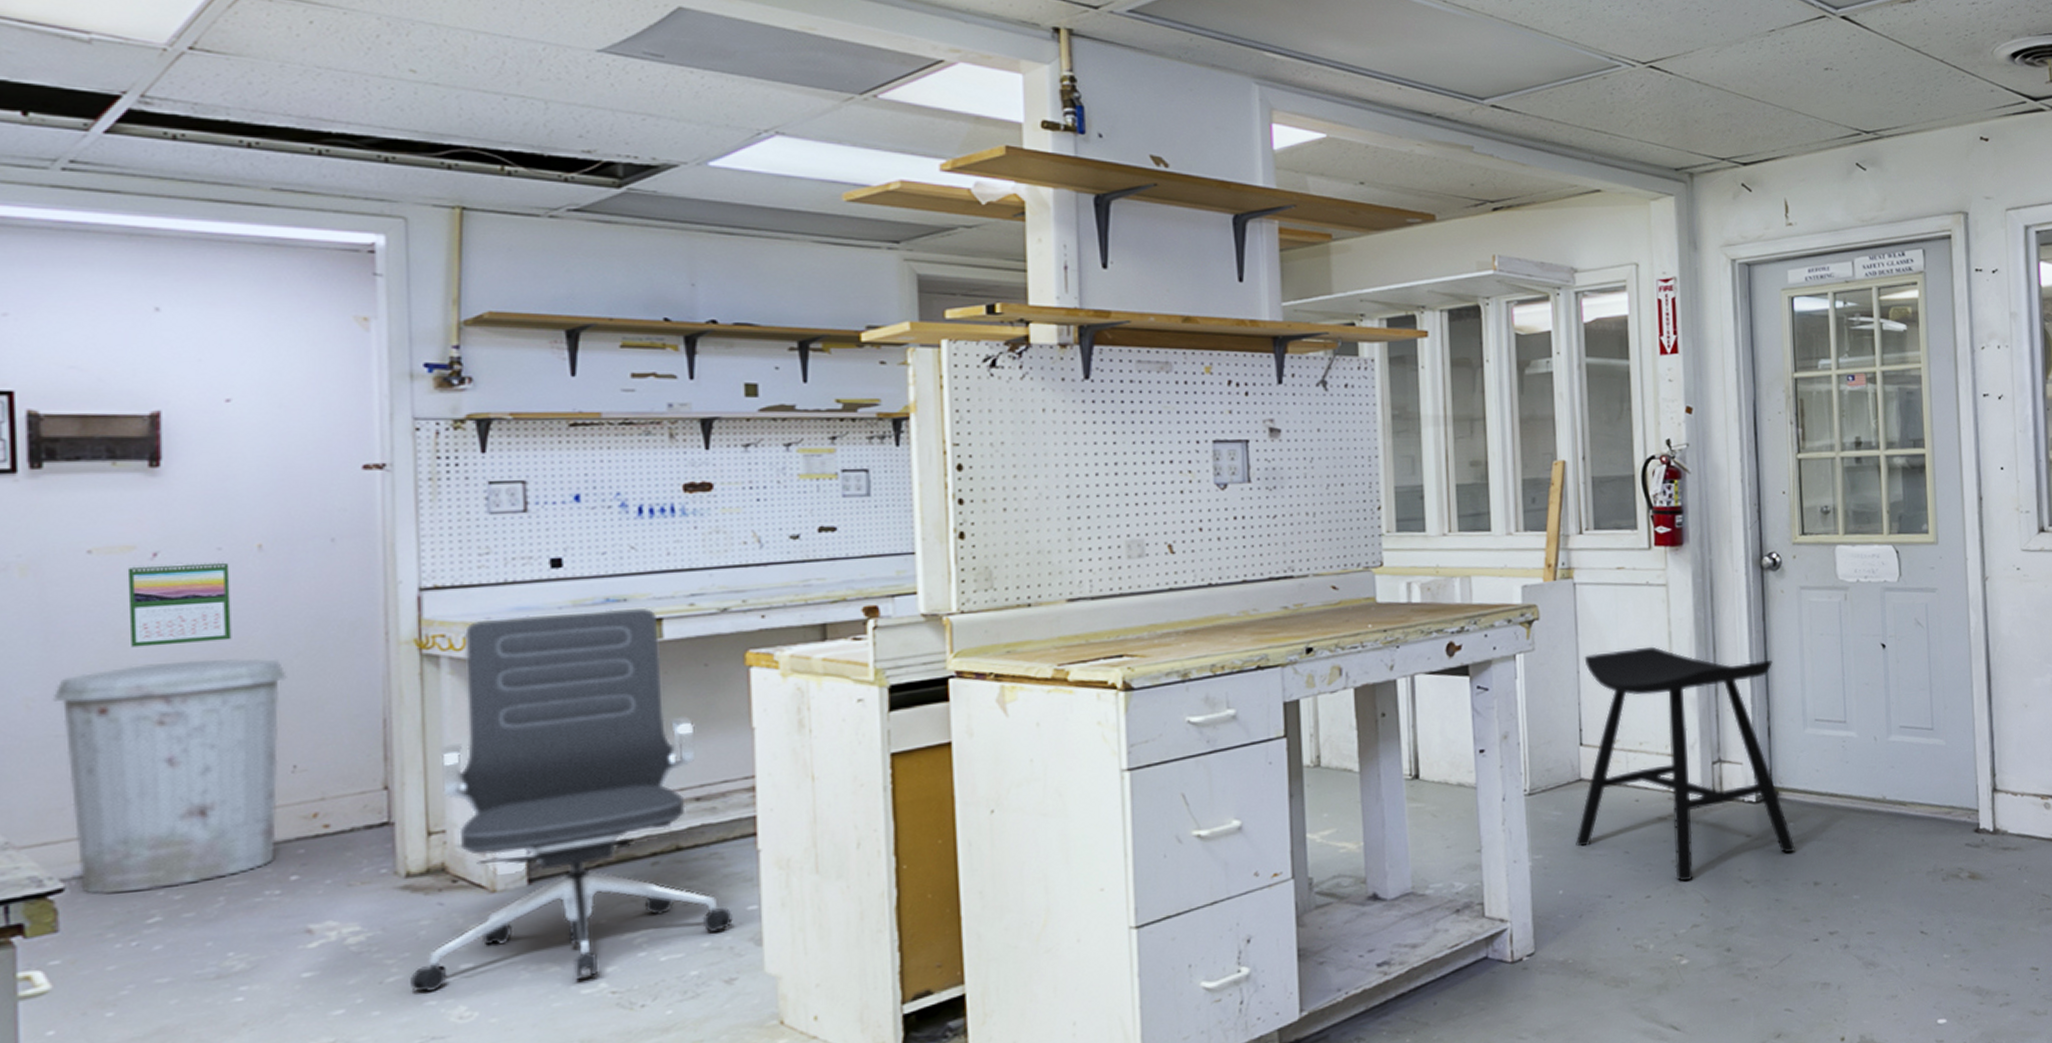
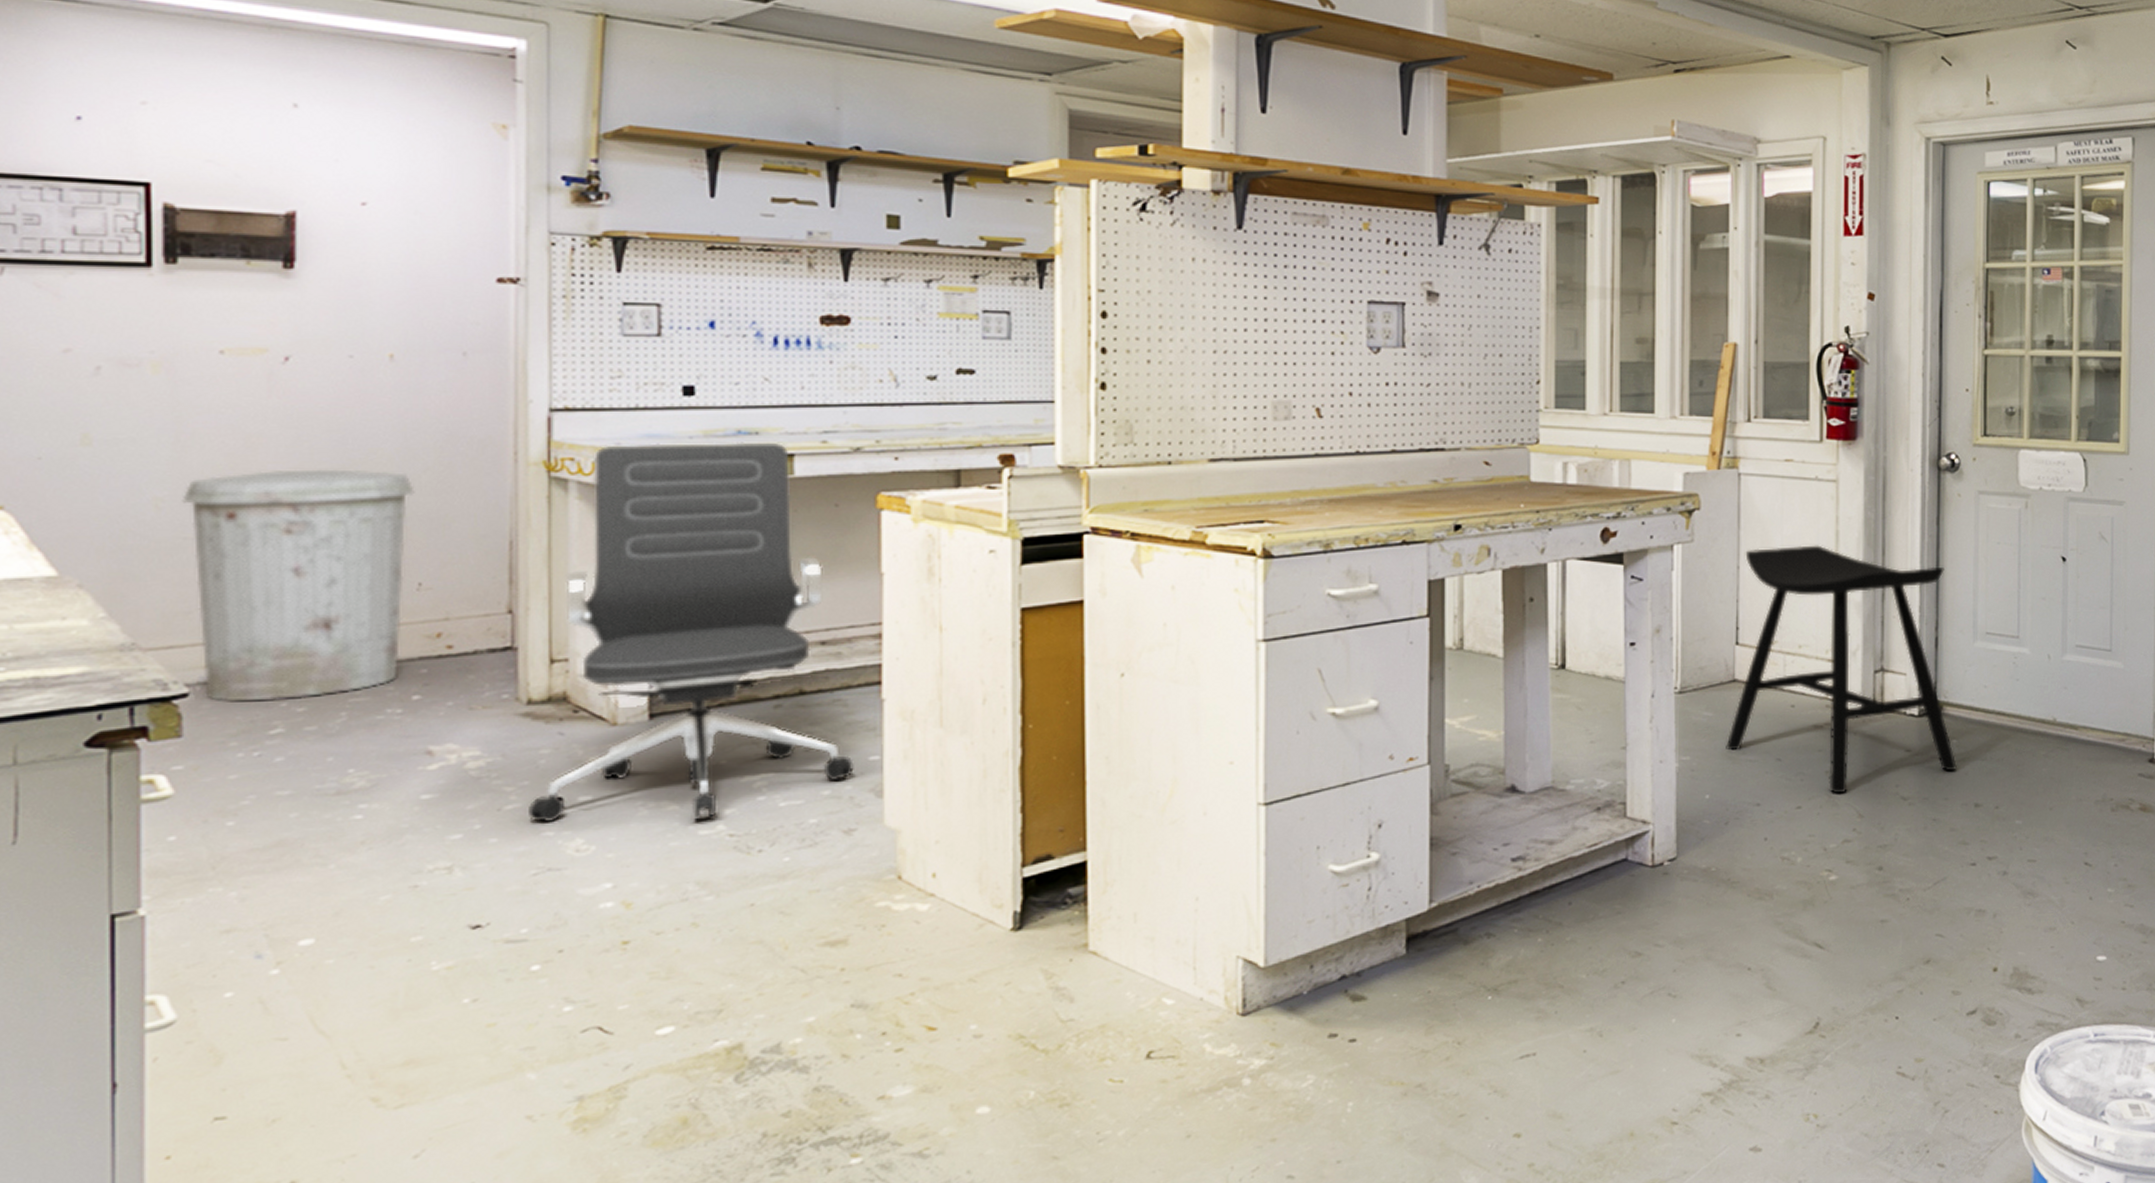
calendar: present [127,560,232,648] -> none [259,368,361,453]

